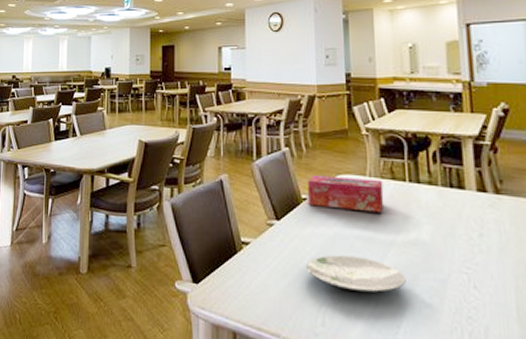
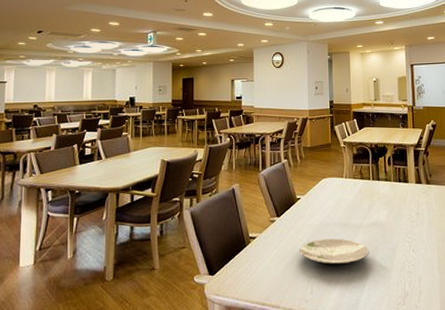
tissue box: present [308,176,384,213] -> none [301,179,356,205]

